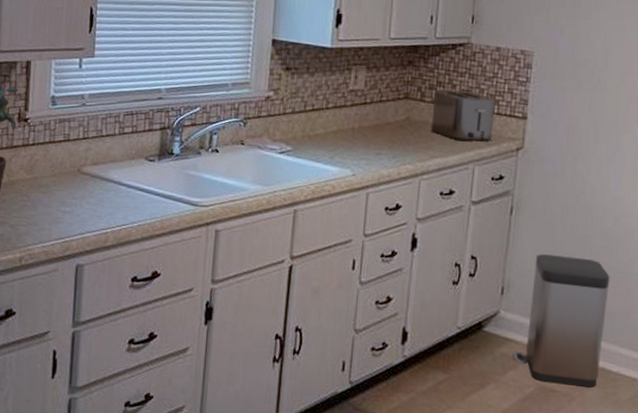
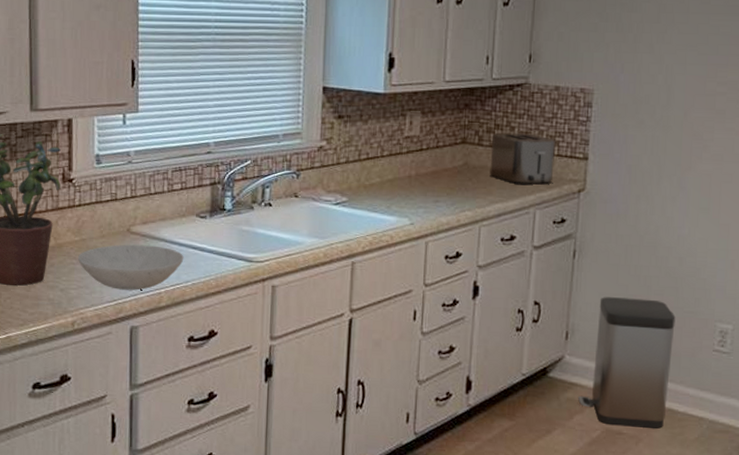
bowl: none [28,184,132,230] -> present [77,244,184,291]

